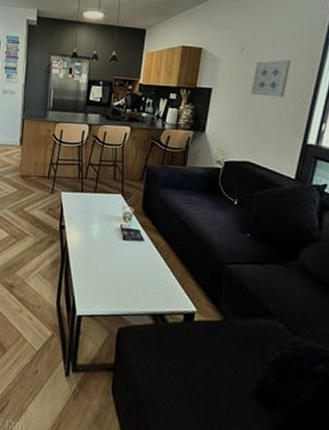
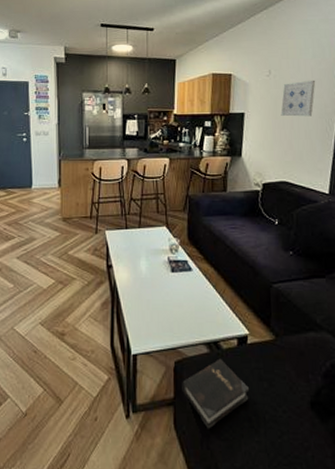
hardback book: none [123,331,191,400] -> present [182,358,249,429]

